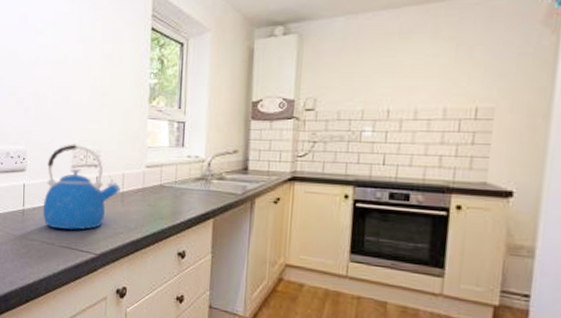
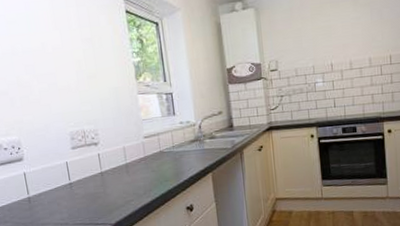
kettle: present [42,144,120,230] -> none [45,126,124,209]

